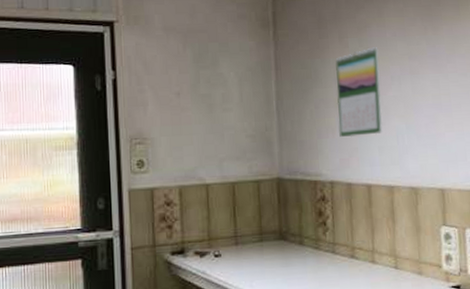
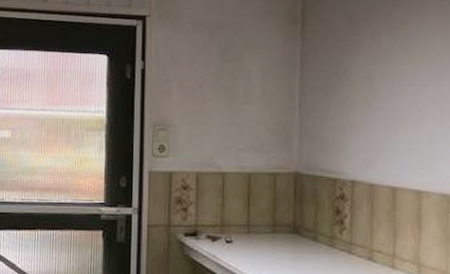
calendar: present [335,47,383,137] -> none [364,46,416,136]

